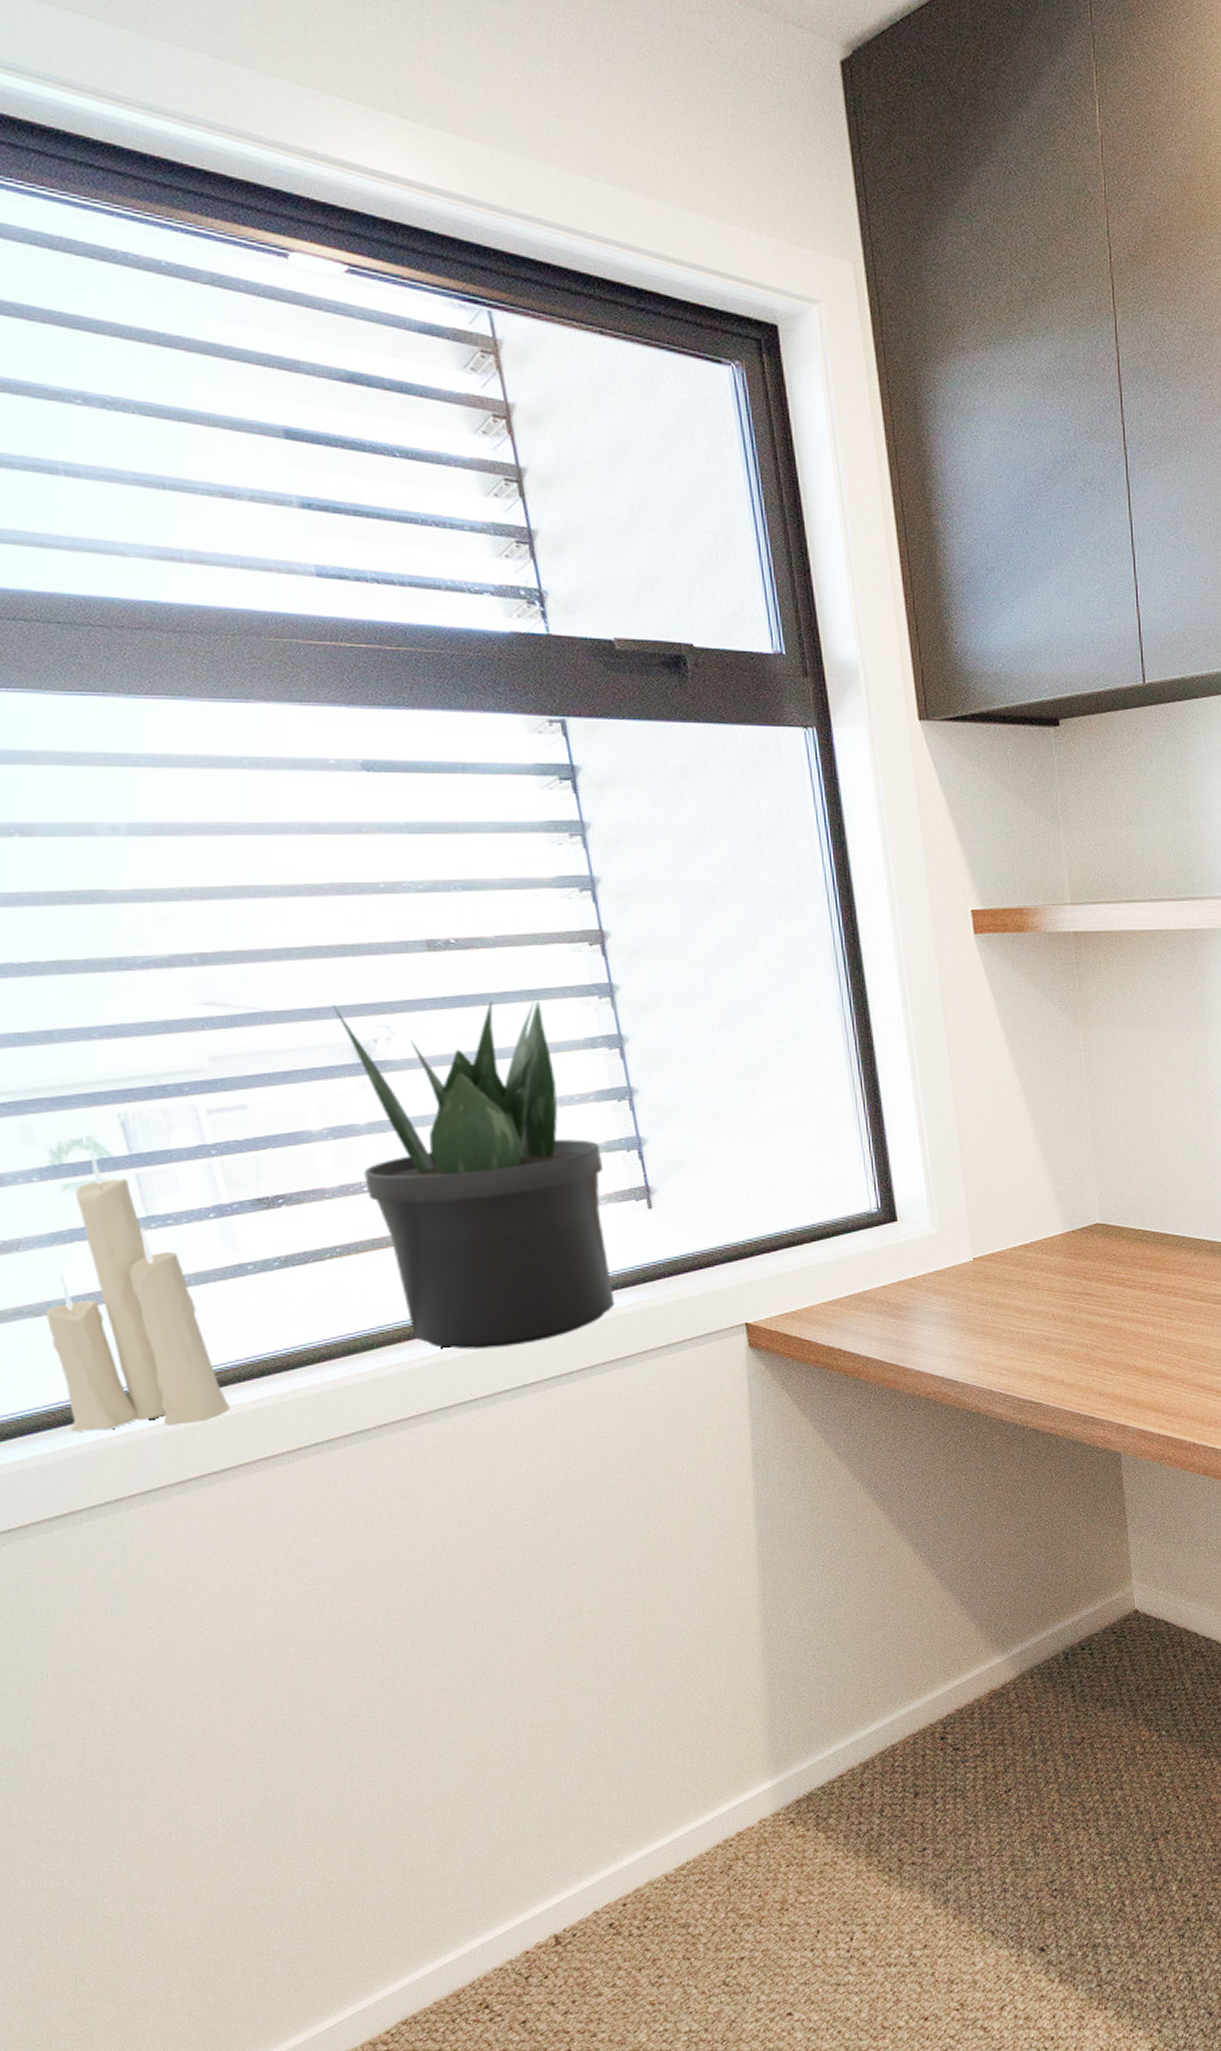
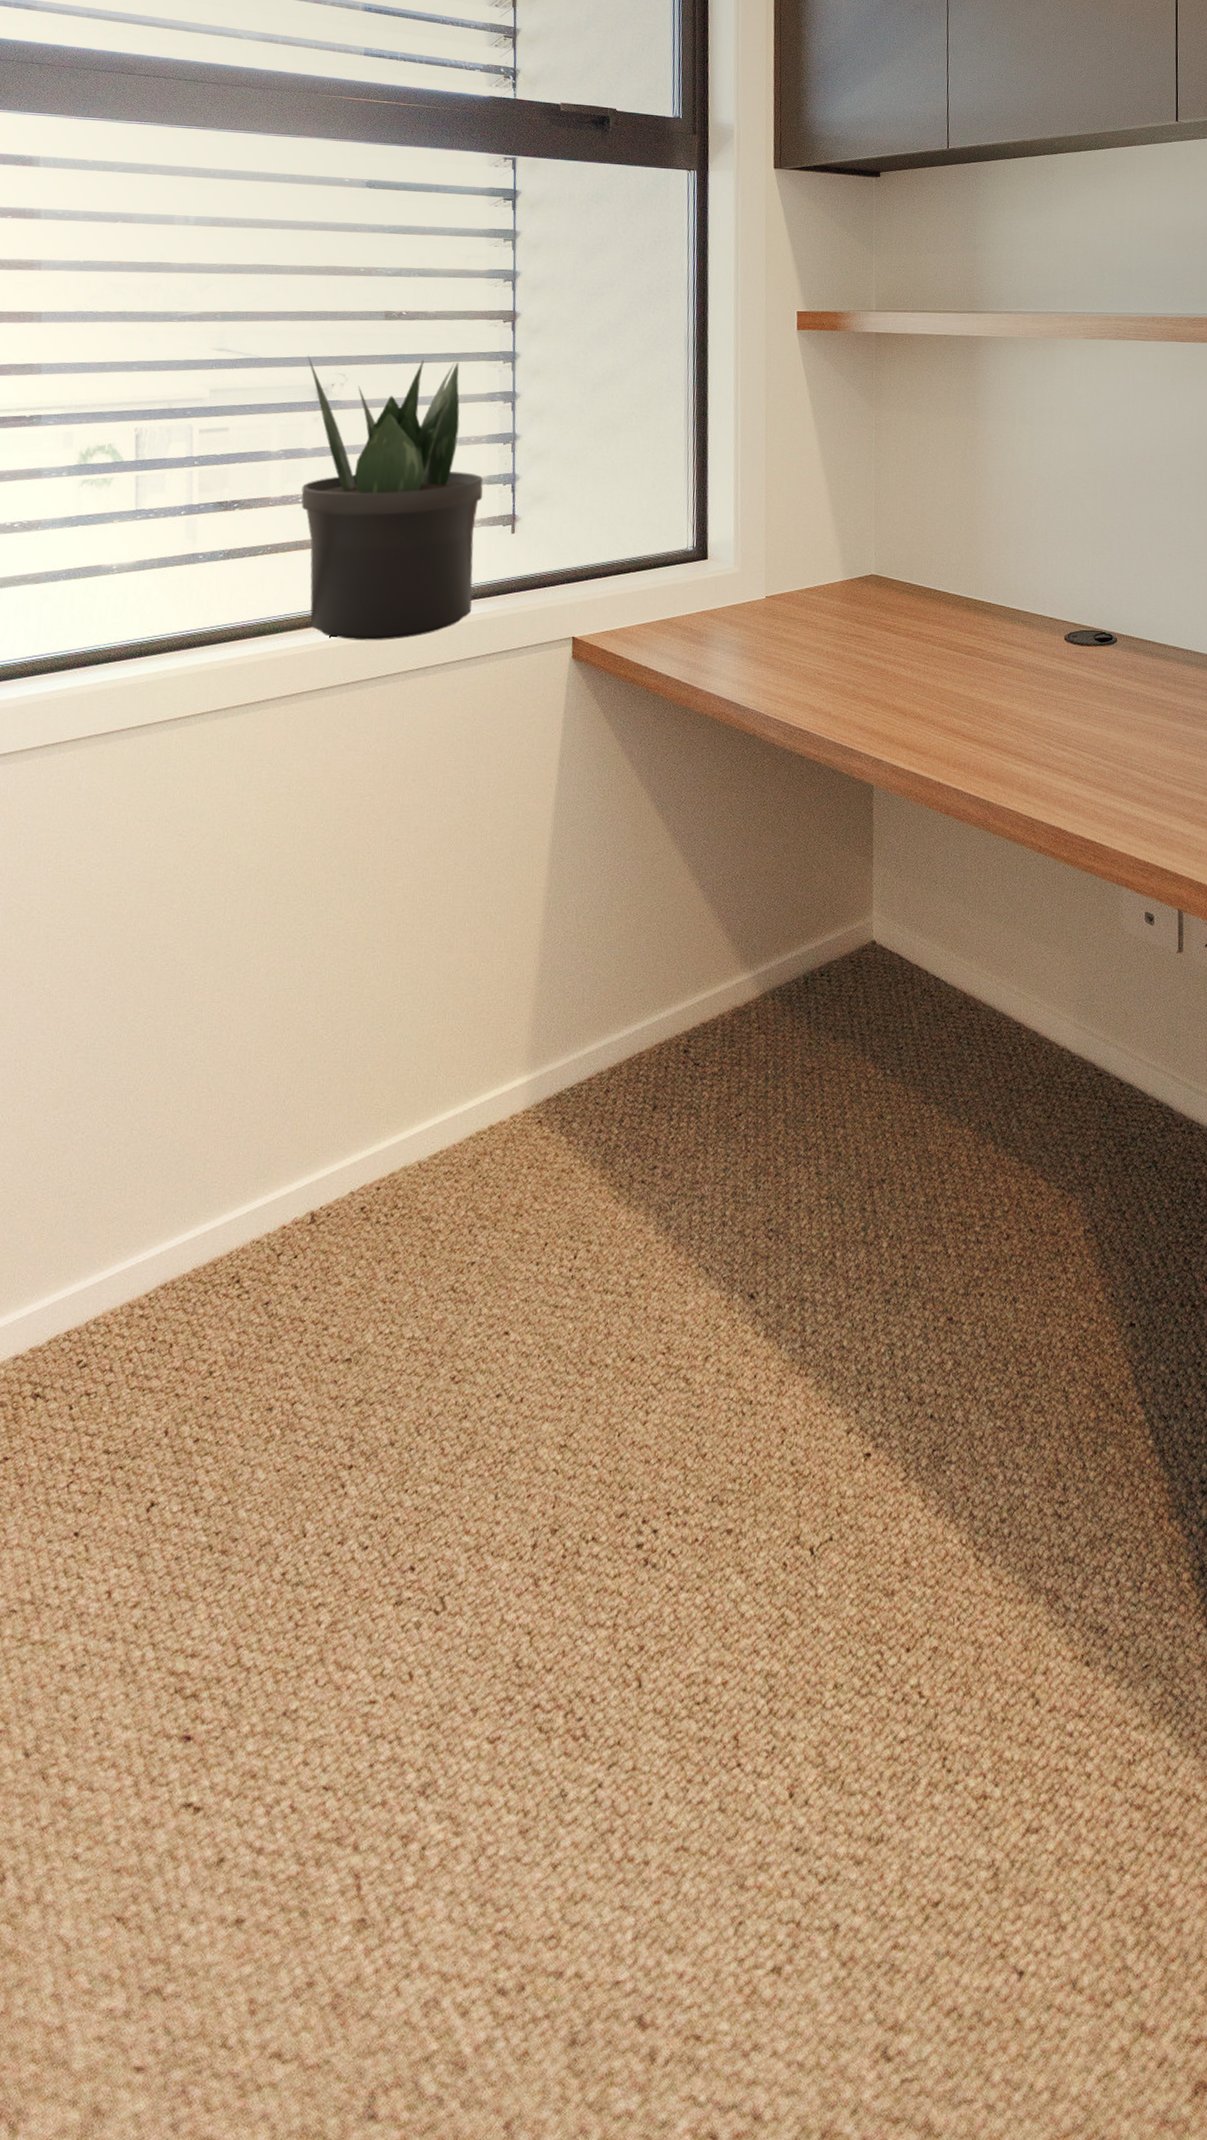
candle: present [45,1148,231,1432] -> none [35,453,159,684]

